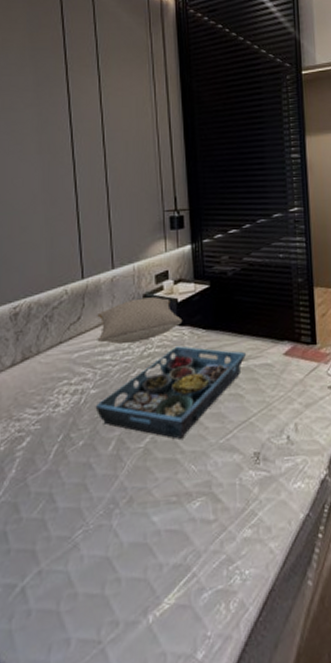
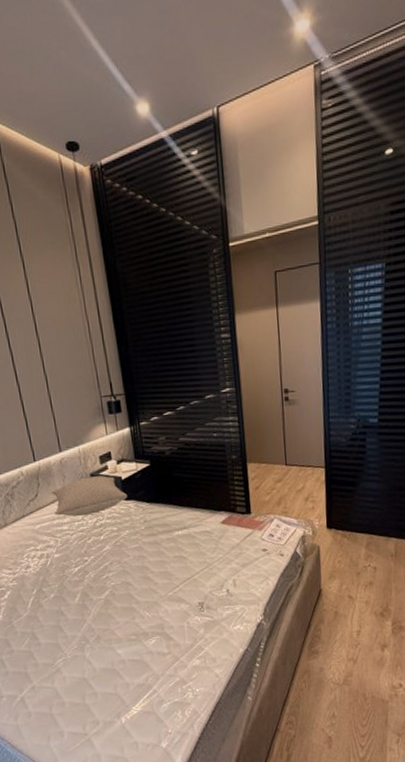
serving tray: present [95,346,247,439] -> none [60,517,188,593]

